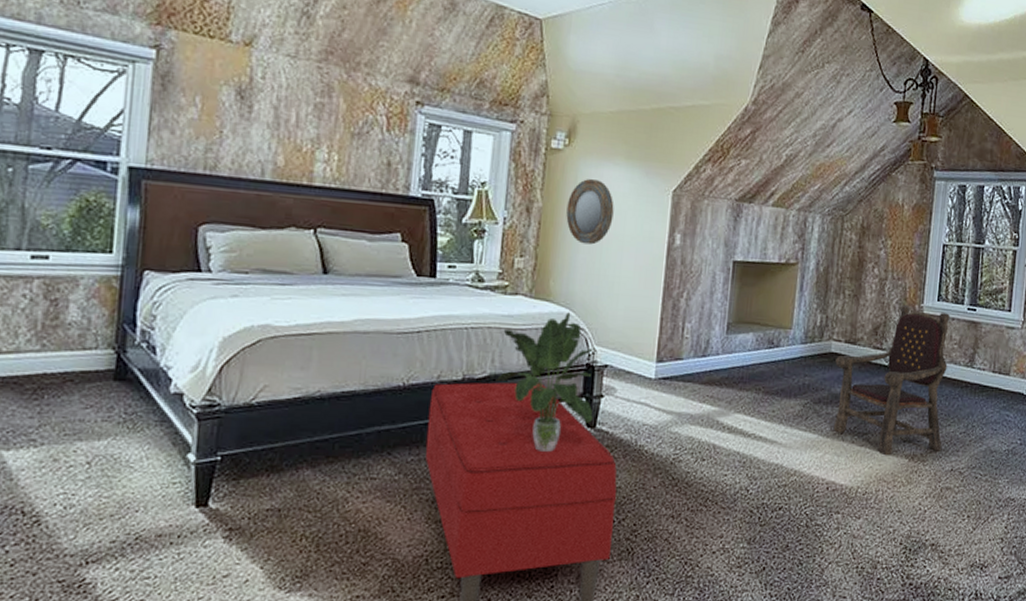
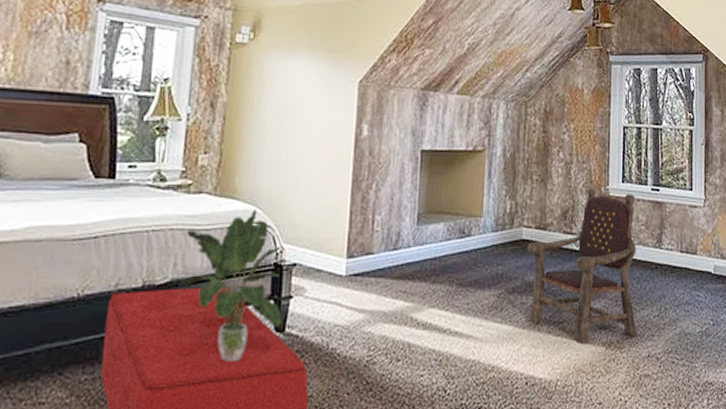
home mirror: present [566,179,614,245] -> none [251,72,300,139]

